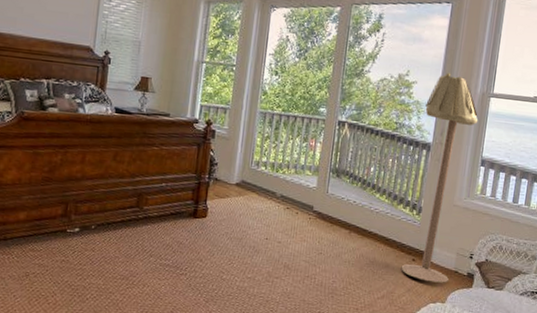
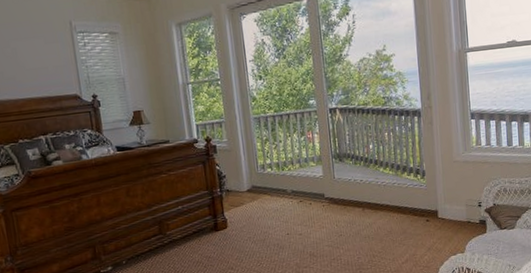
floor lamp: present [401,72,479,283] -> none [408,38,463,238]

